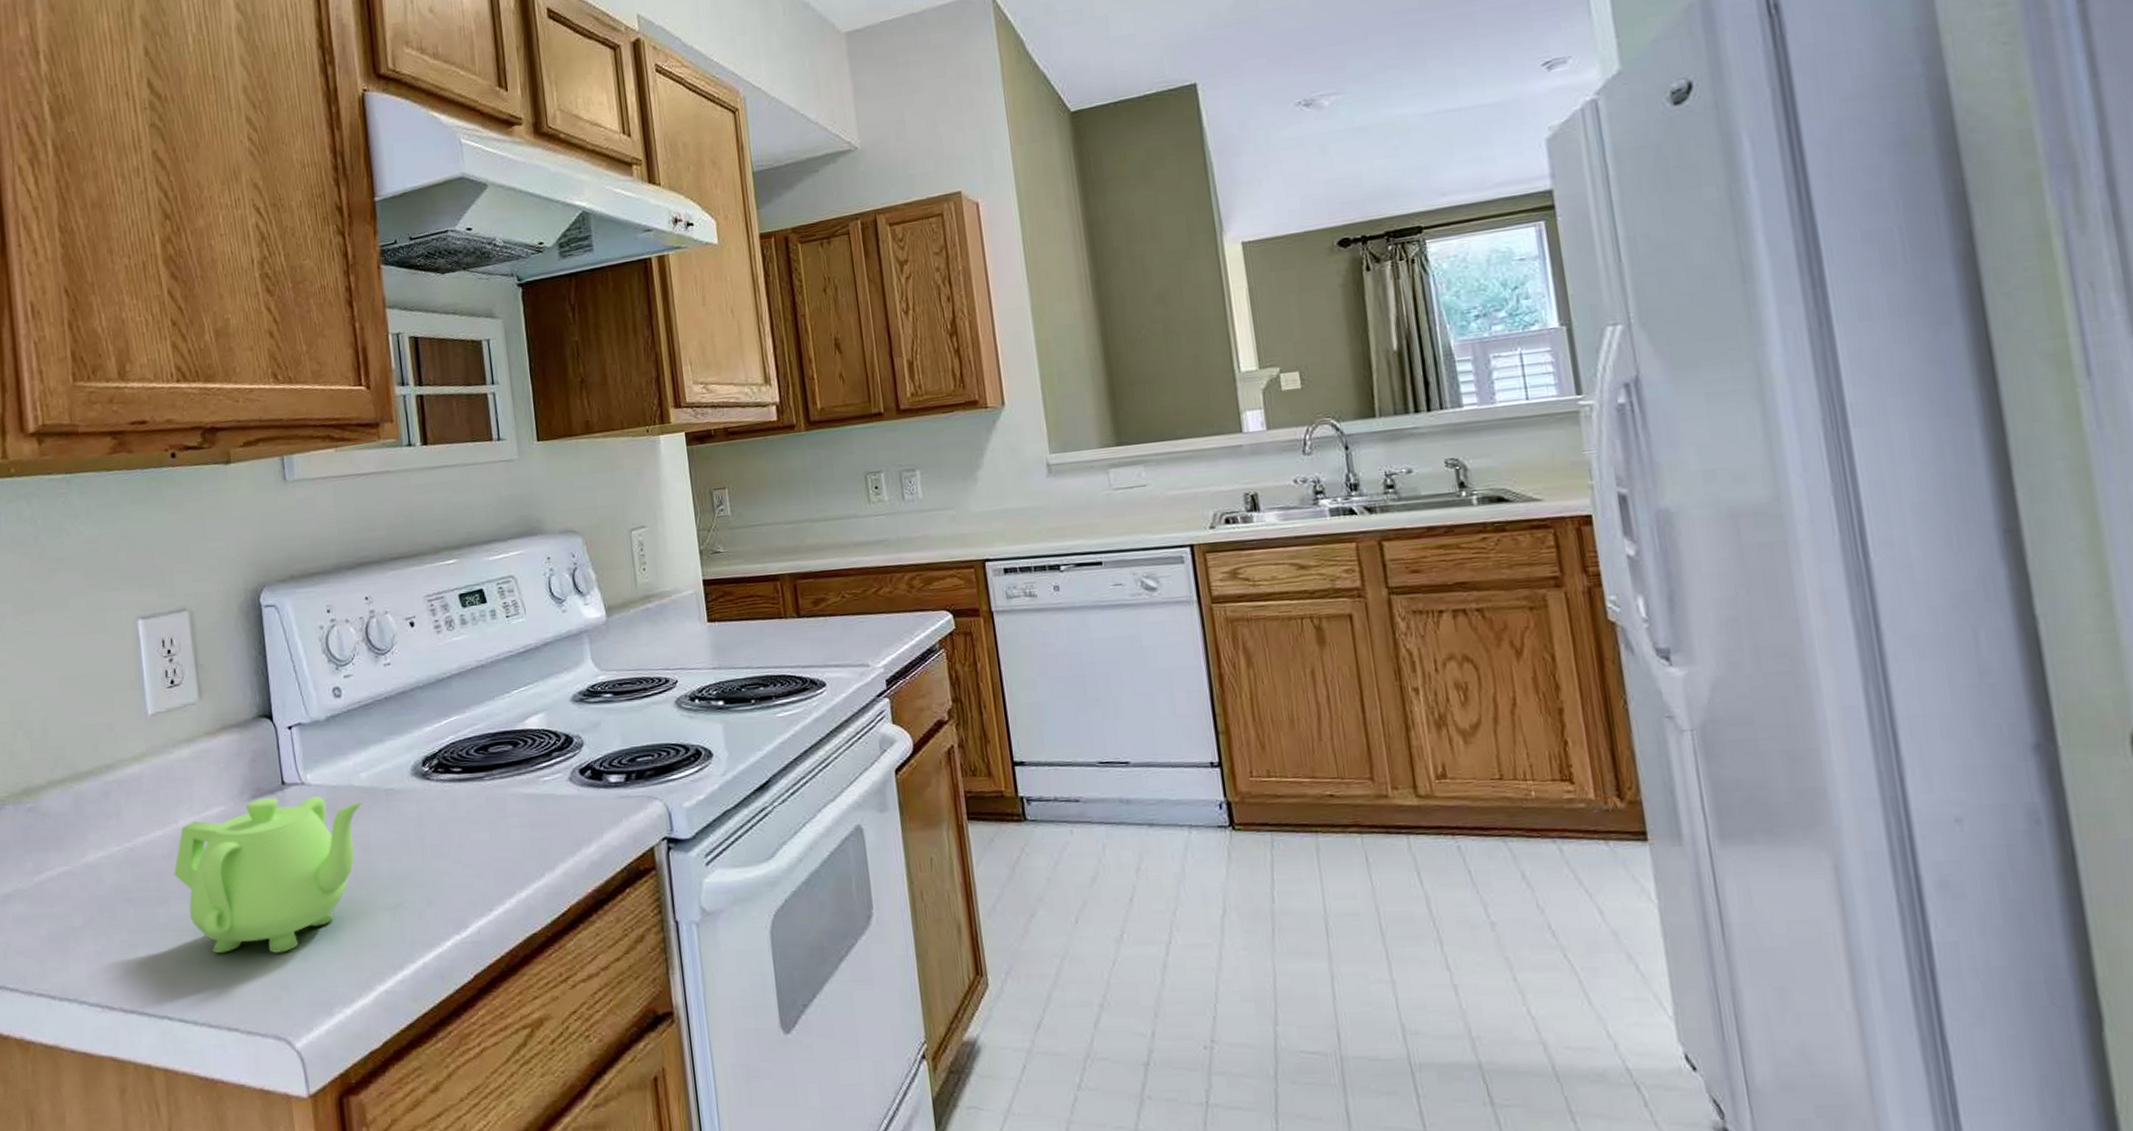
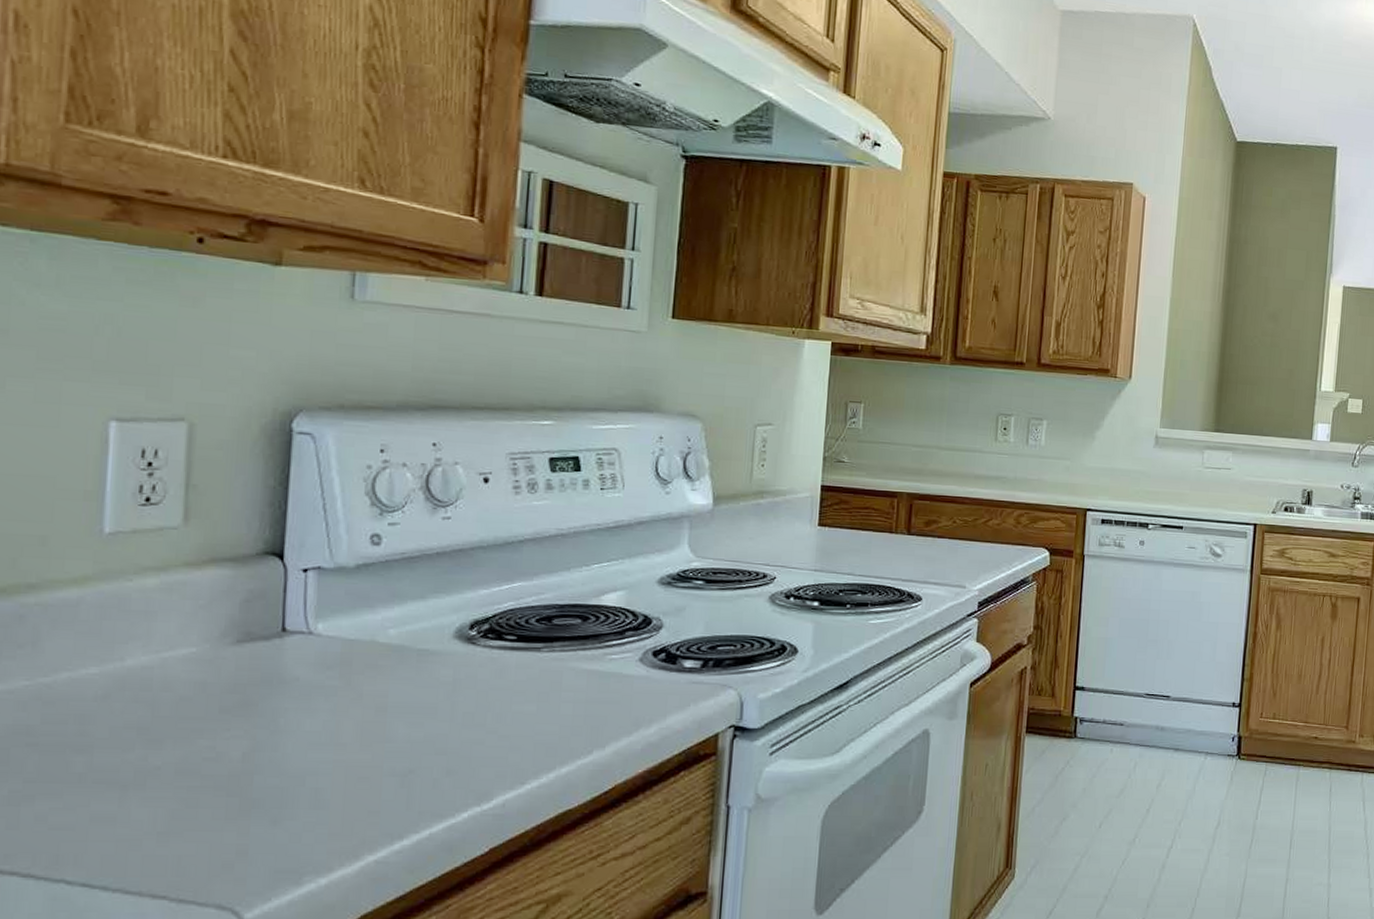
teapot: present [174,796,363,954] -> none [106,643,386,816]

